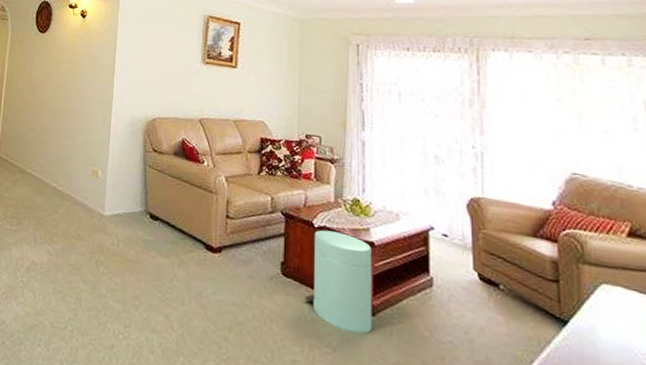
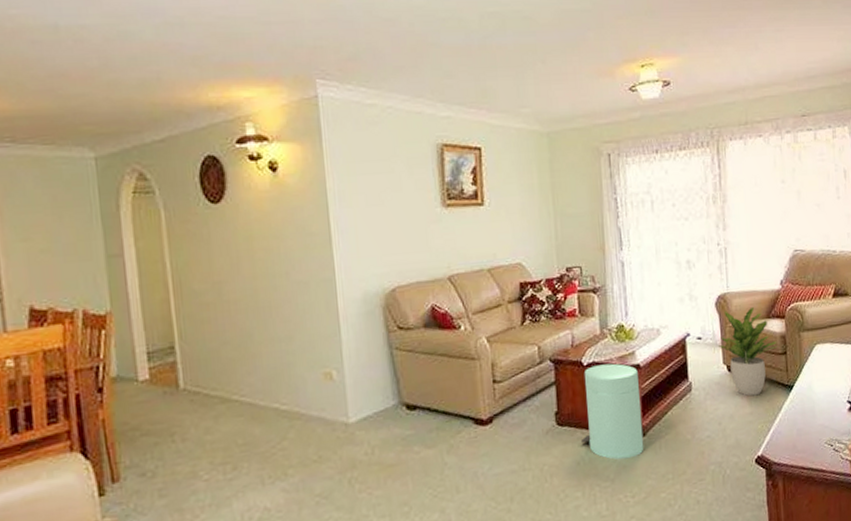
potted plant: none [467,215,547,318] -> present [717,306,778,397]

